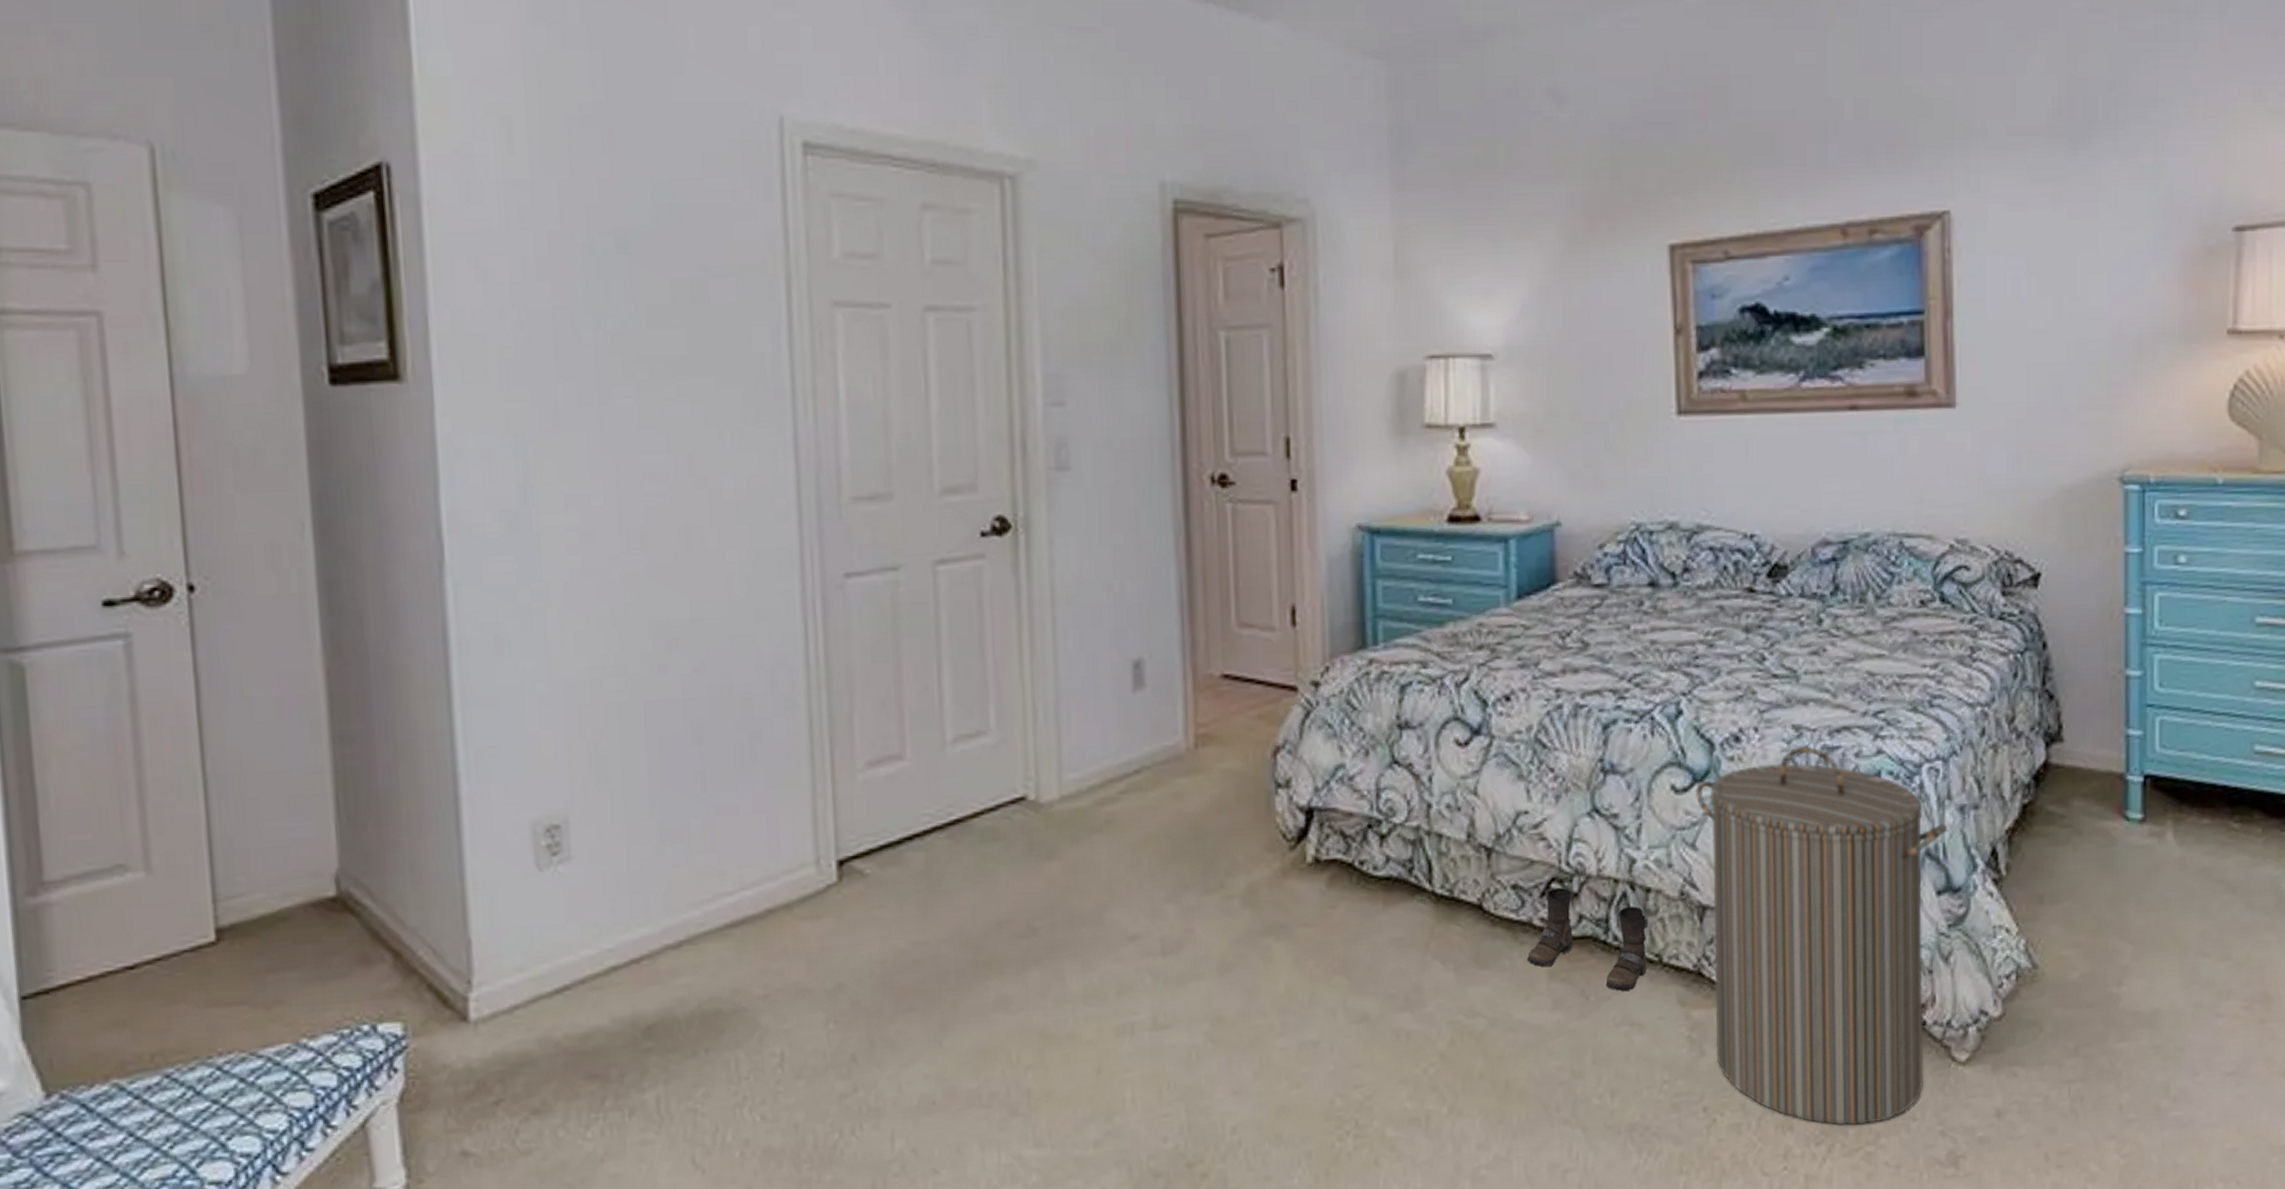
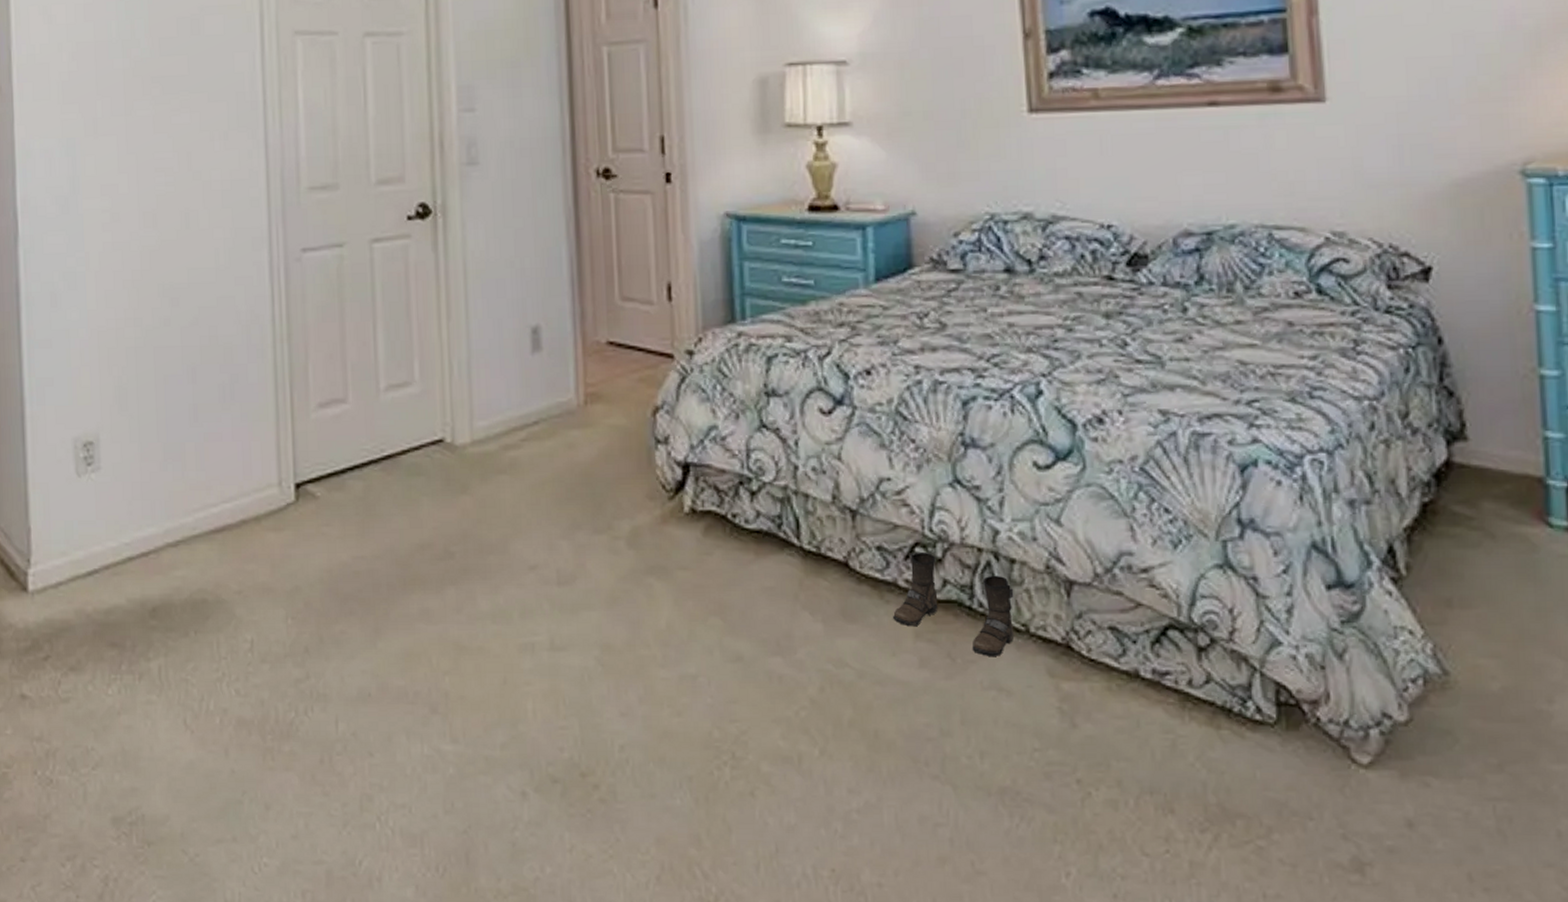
laundry hamper: present [1696,746,1947,1126] -> none [1059,431,1335,817]

